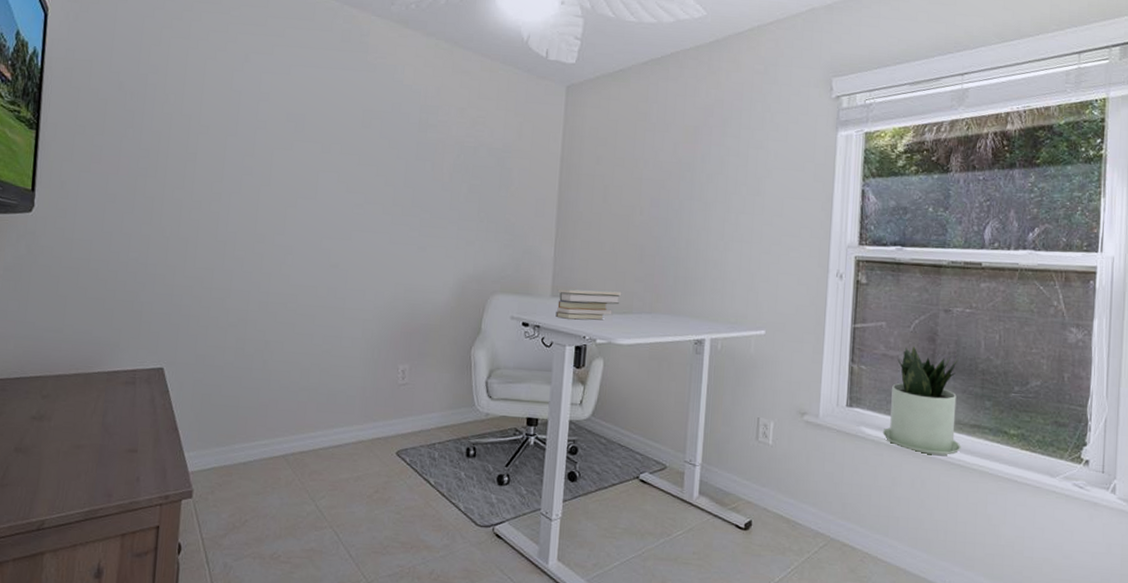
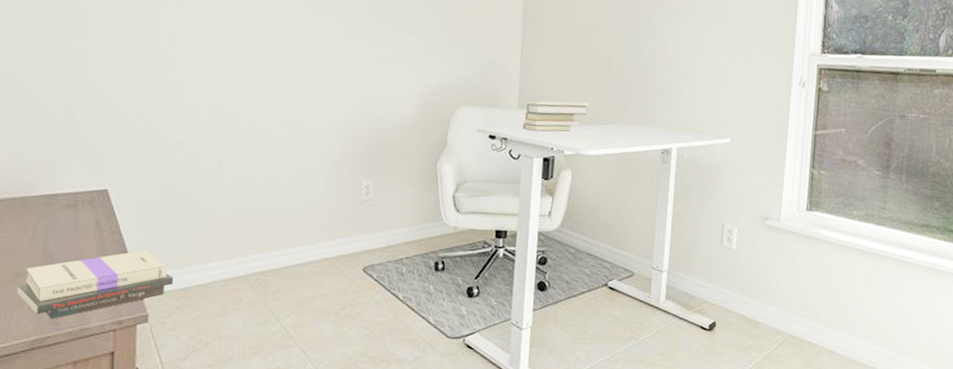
books: none [76,427,219,491] -> present [17,250,174,319]
planter: present [882,346,961,456] -> none [839,151,912,254]

